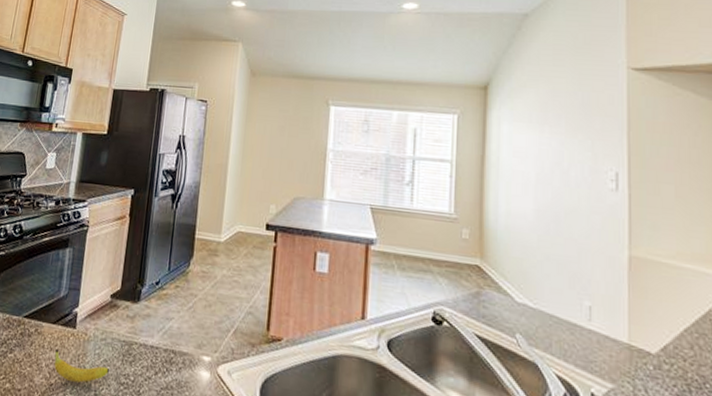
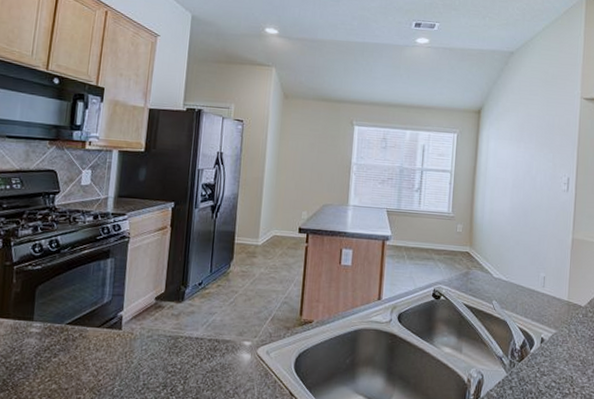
fruit: present [54,350,109,383] -> none [101,350,157,376]

